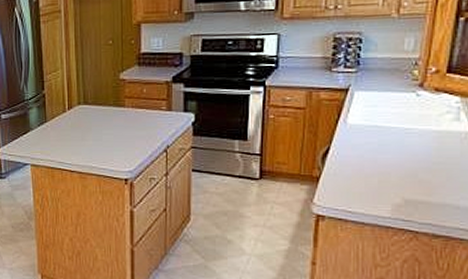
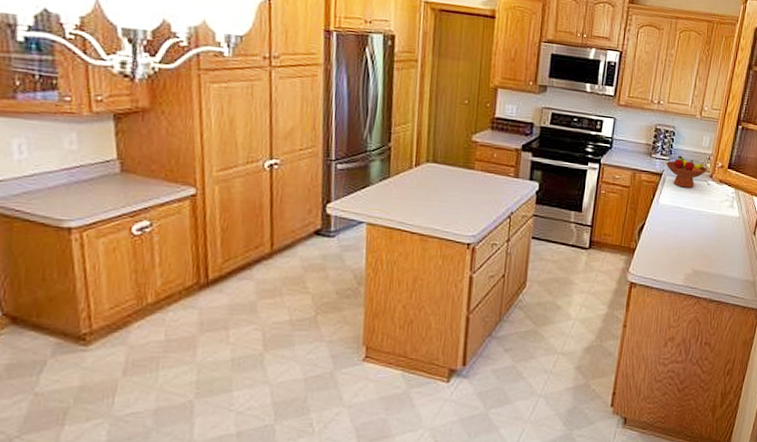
fruit bowl: none [353,65,415,102] -> present [666,155,708,188]

